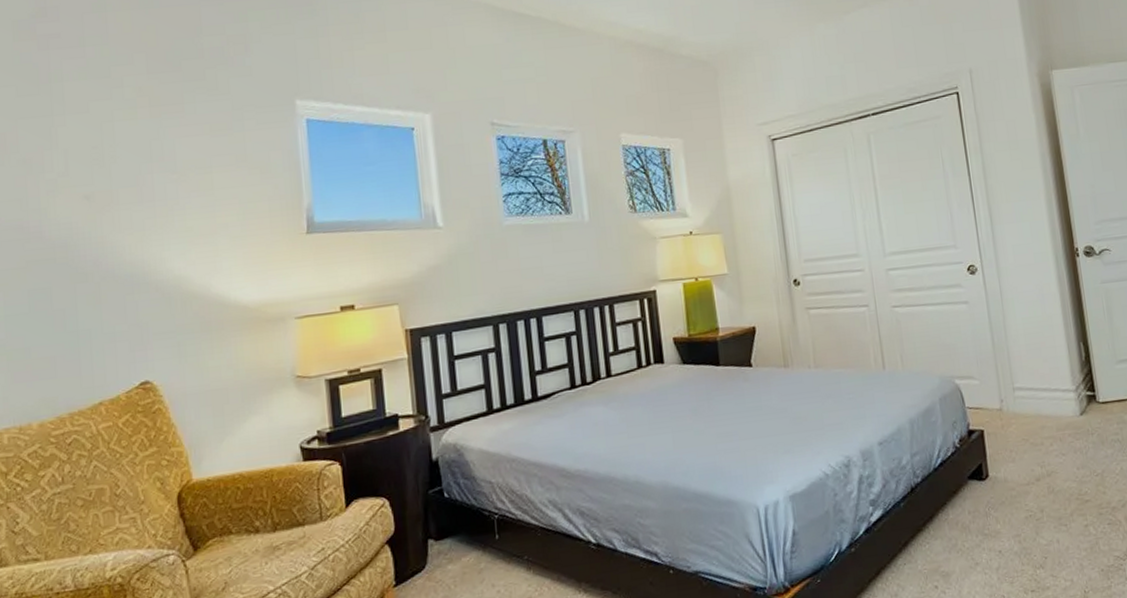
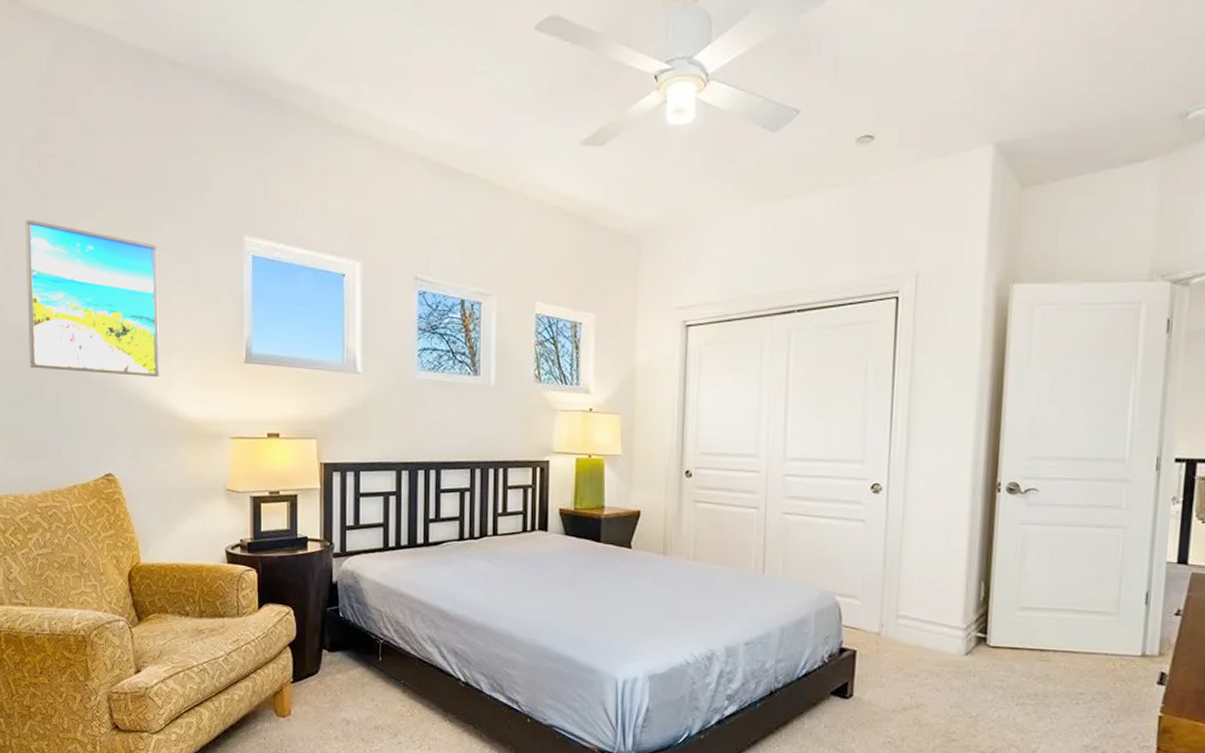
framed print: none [23,106,203,273] -> present [25,219,159,378]

